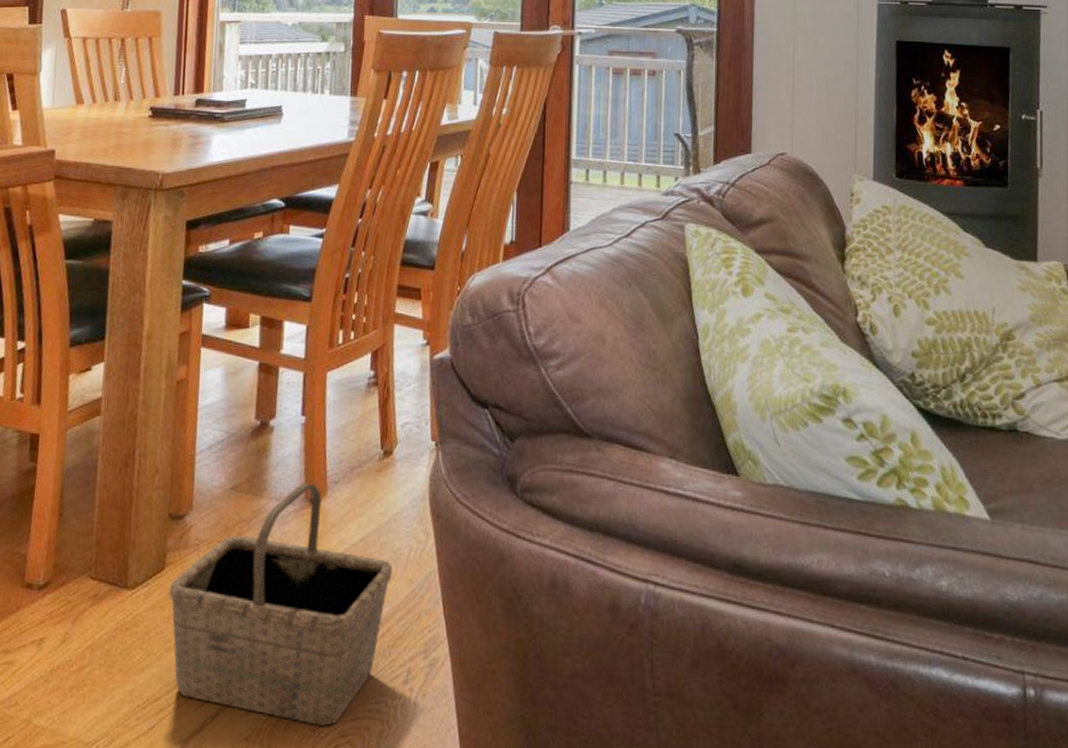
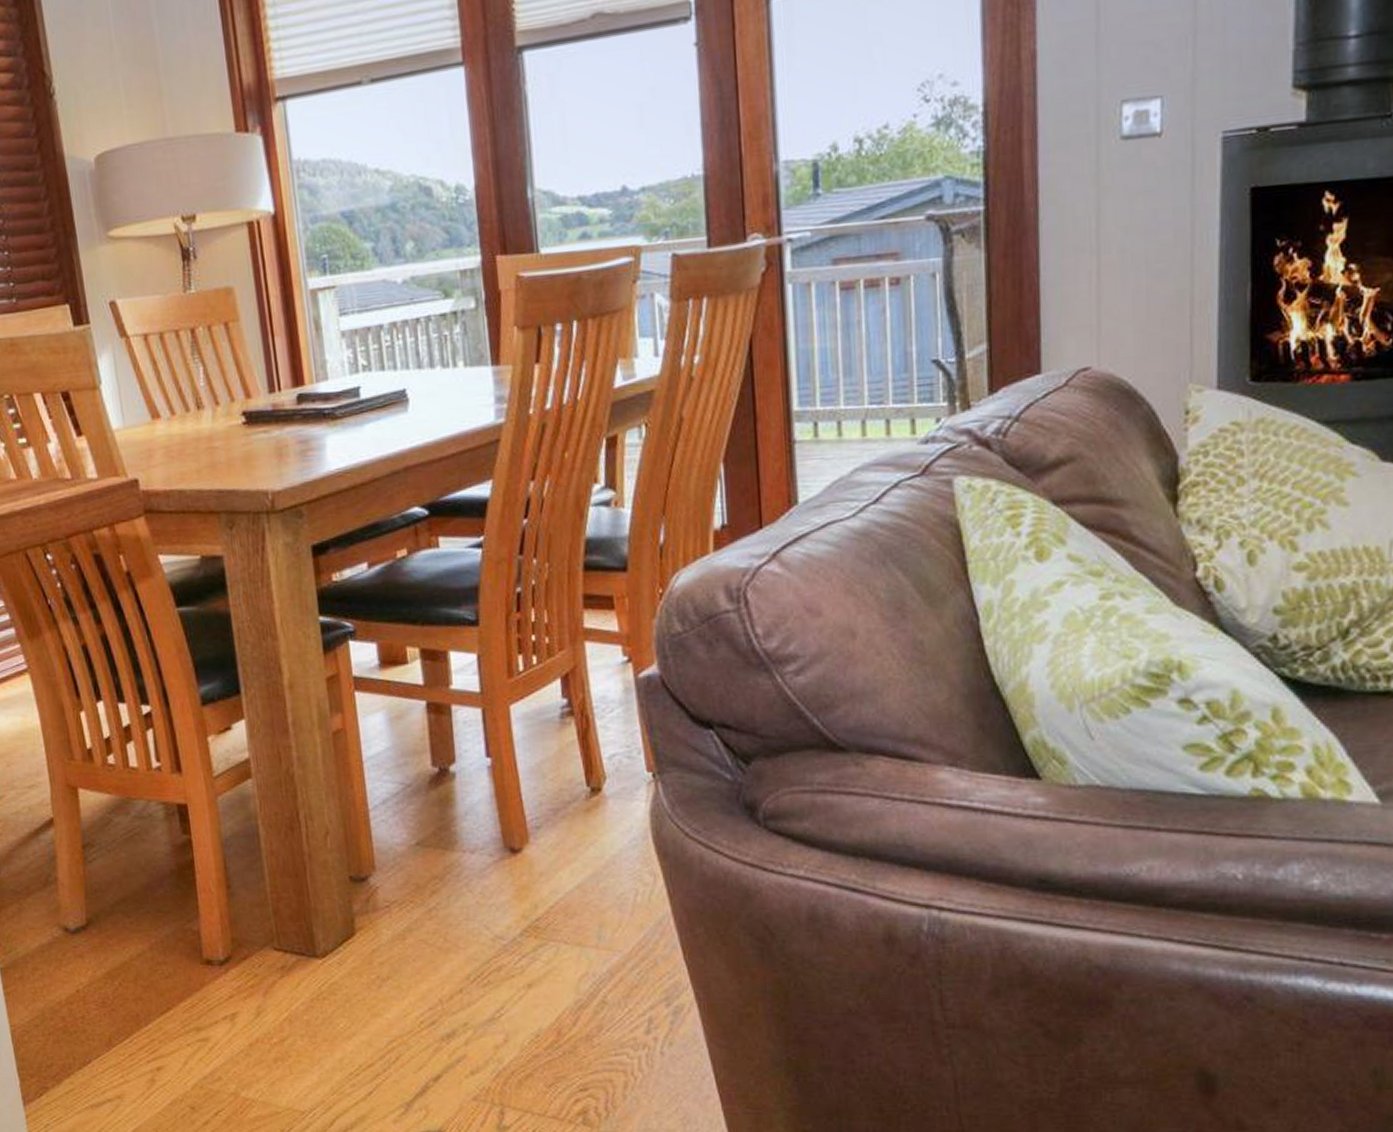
basket: present [169,483,392,726] -> none [364,831,618,1081]

